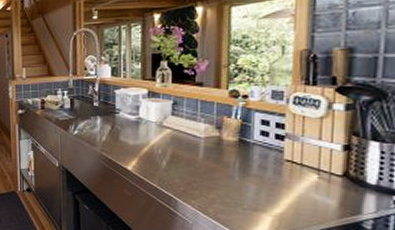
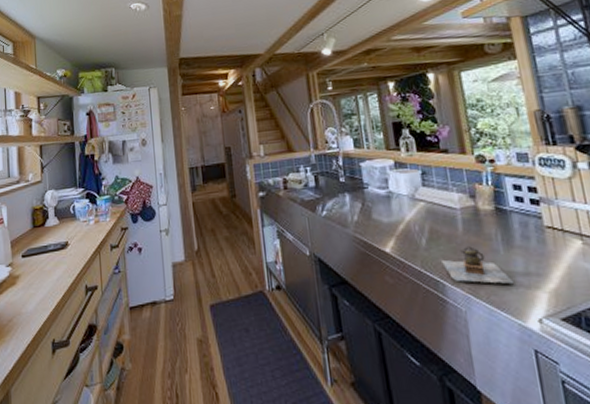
teapot: none [178,171,242,205] -> present [442,246,513,284]

